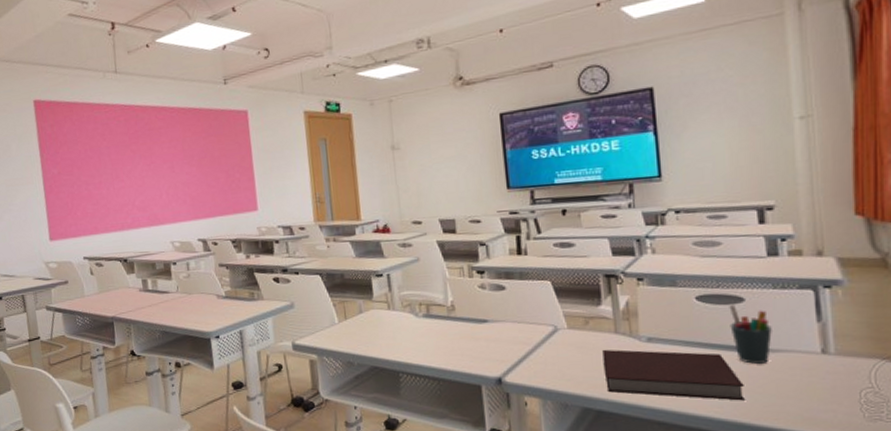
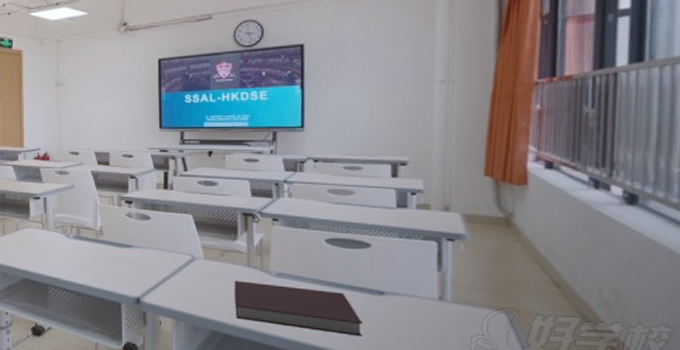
pen holder: present [729,304,772,364] -> none [355,249,394,305]

